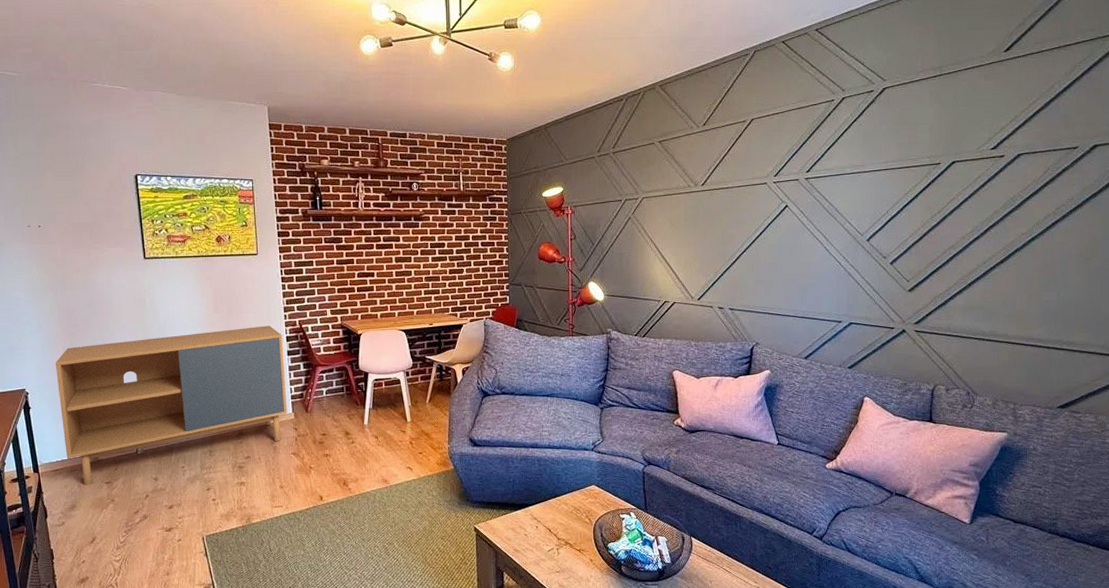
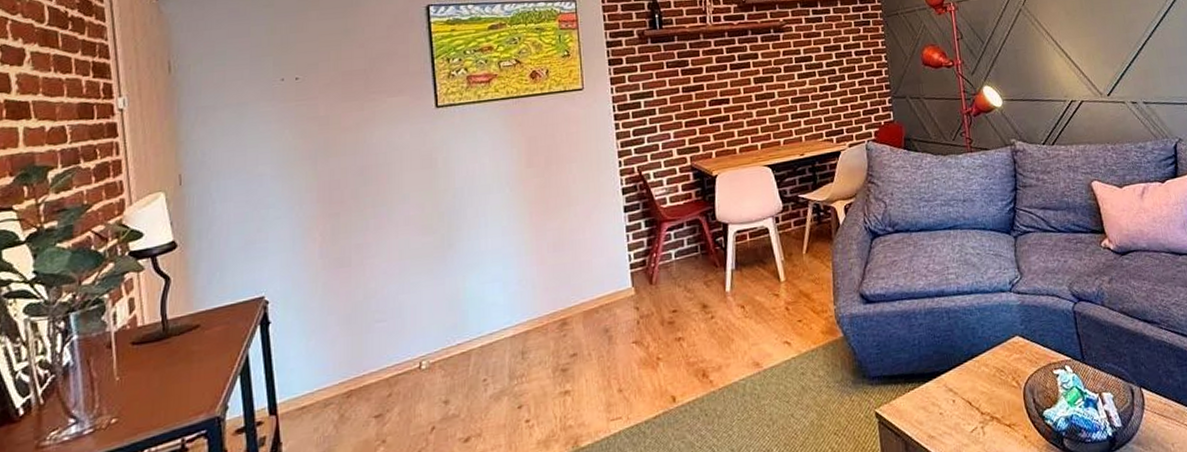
storage cabinet: present [55,325,287,486] -> none [309,176,626,425]

